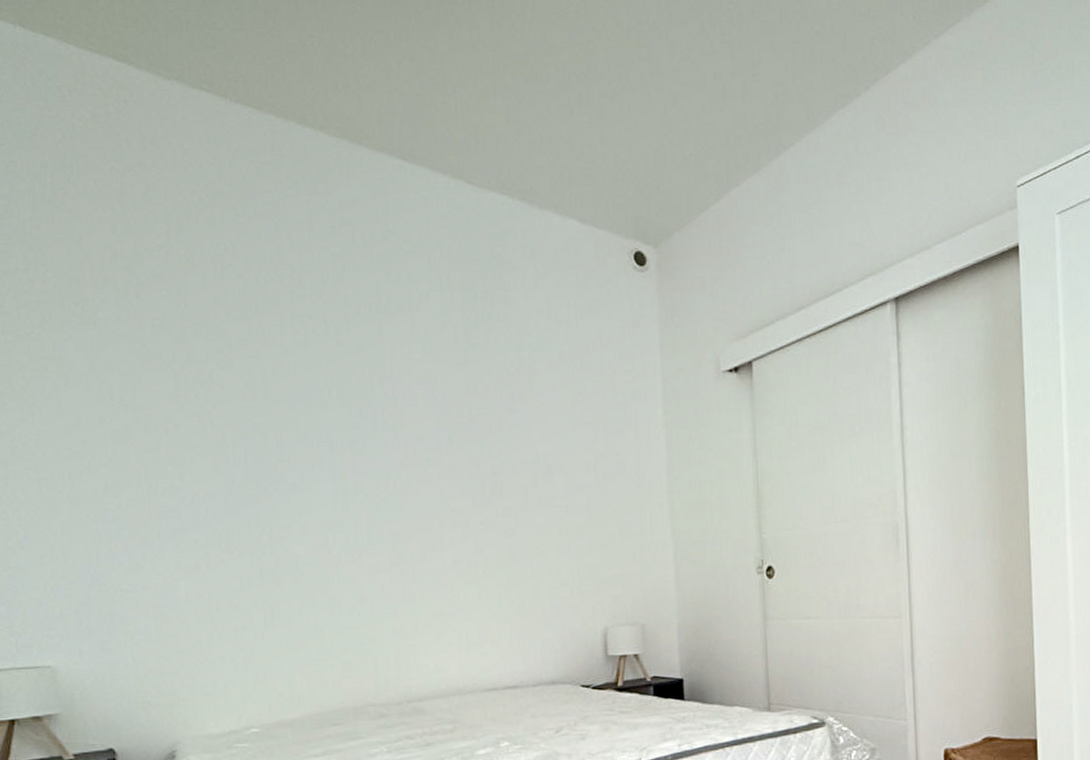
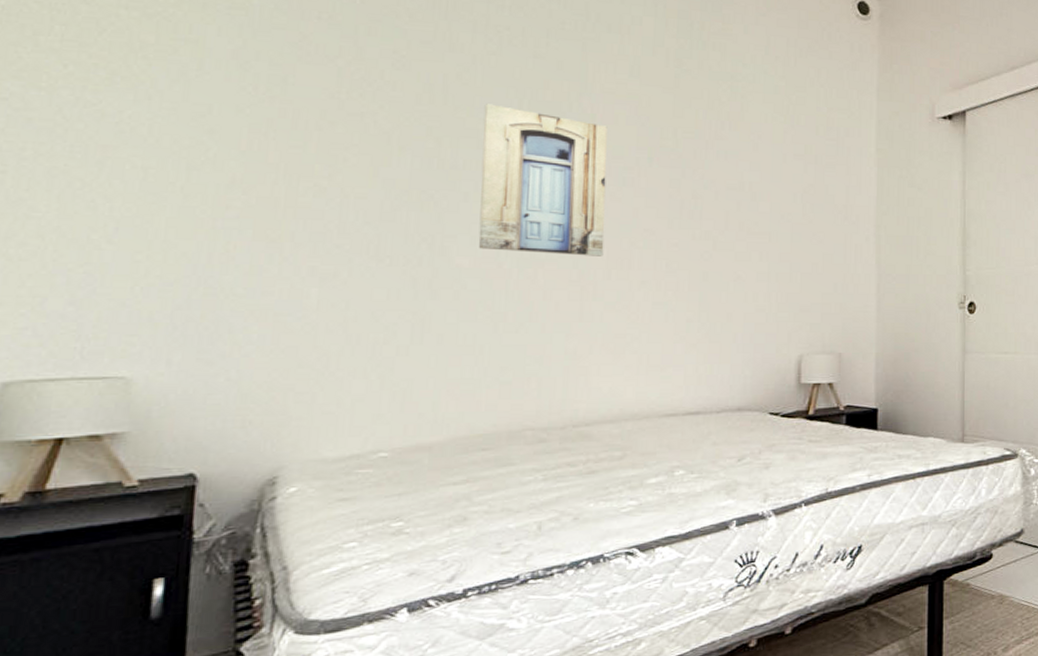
wall art: none [299,395,418,539] -> present [478,104,608,256]

